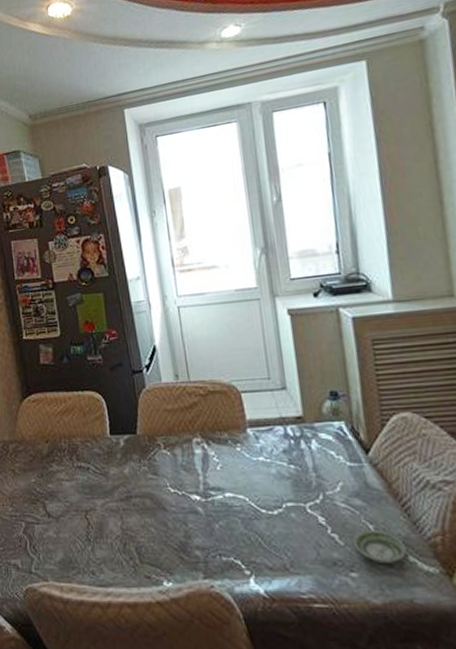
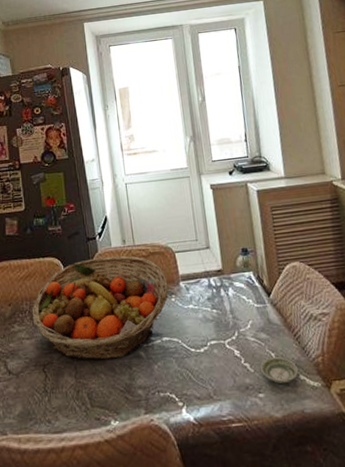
fruit basket: none [71,393,233,512] -> present [31,255,169,360]

